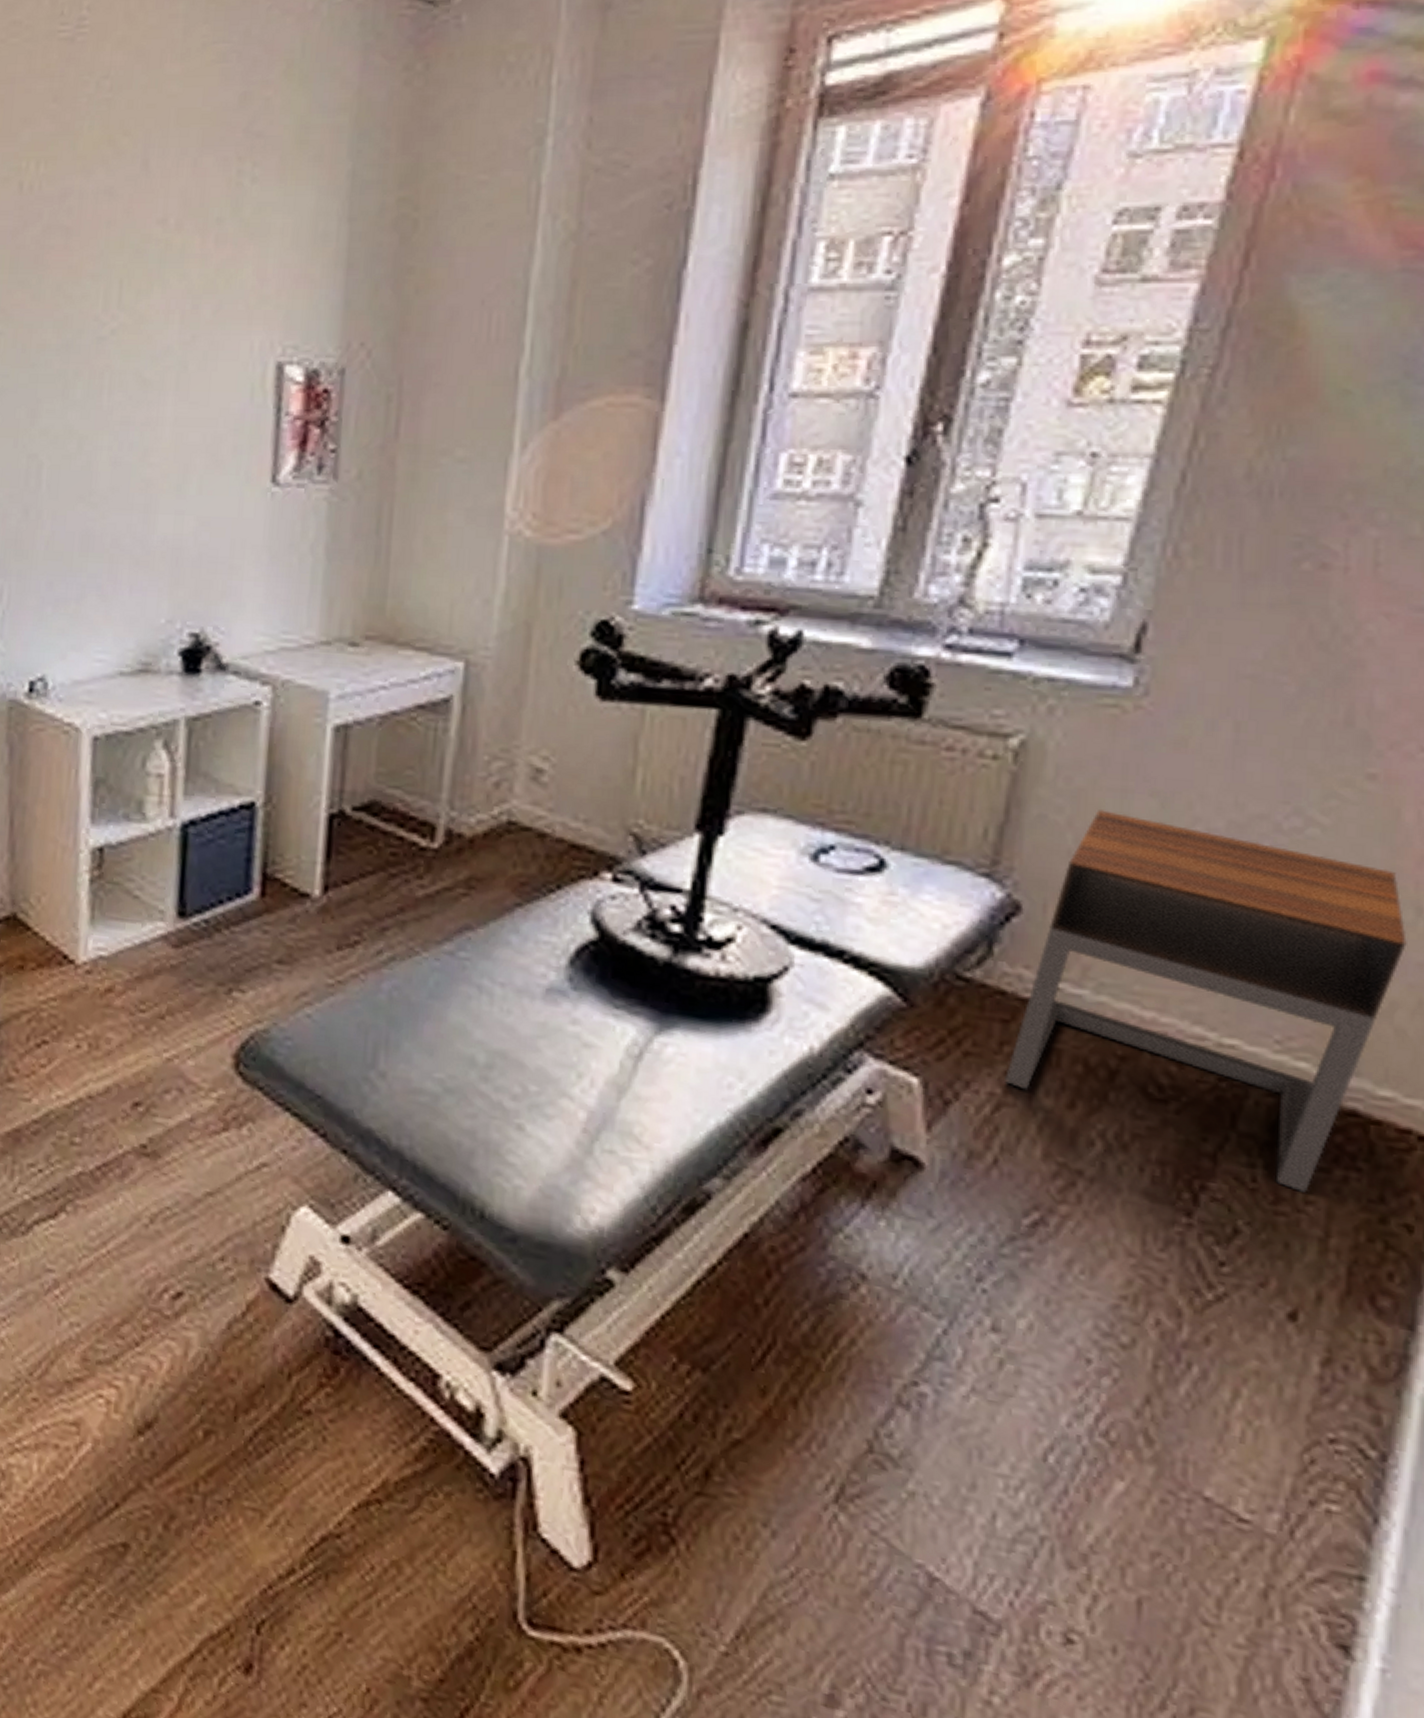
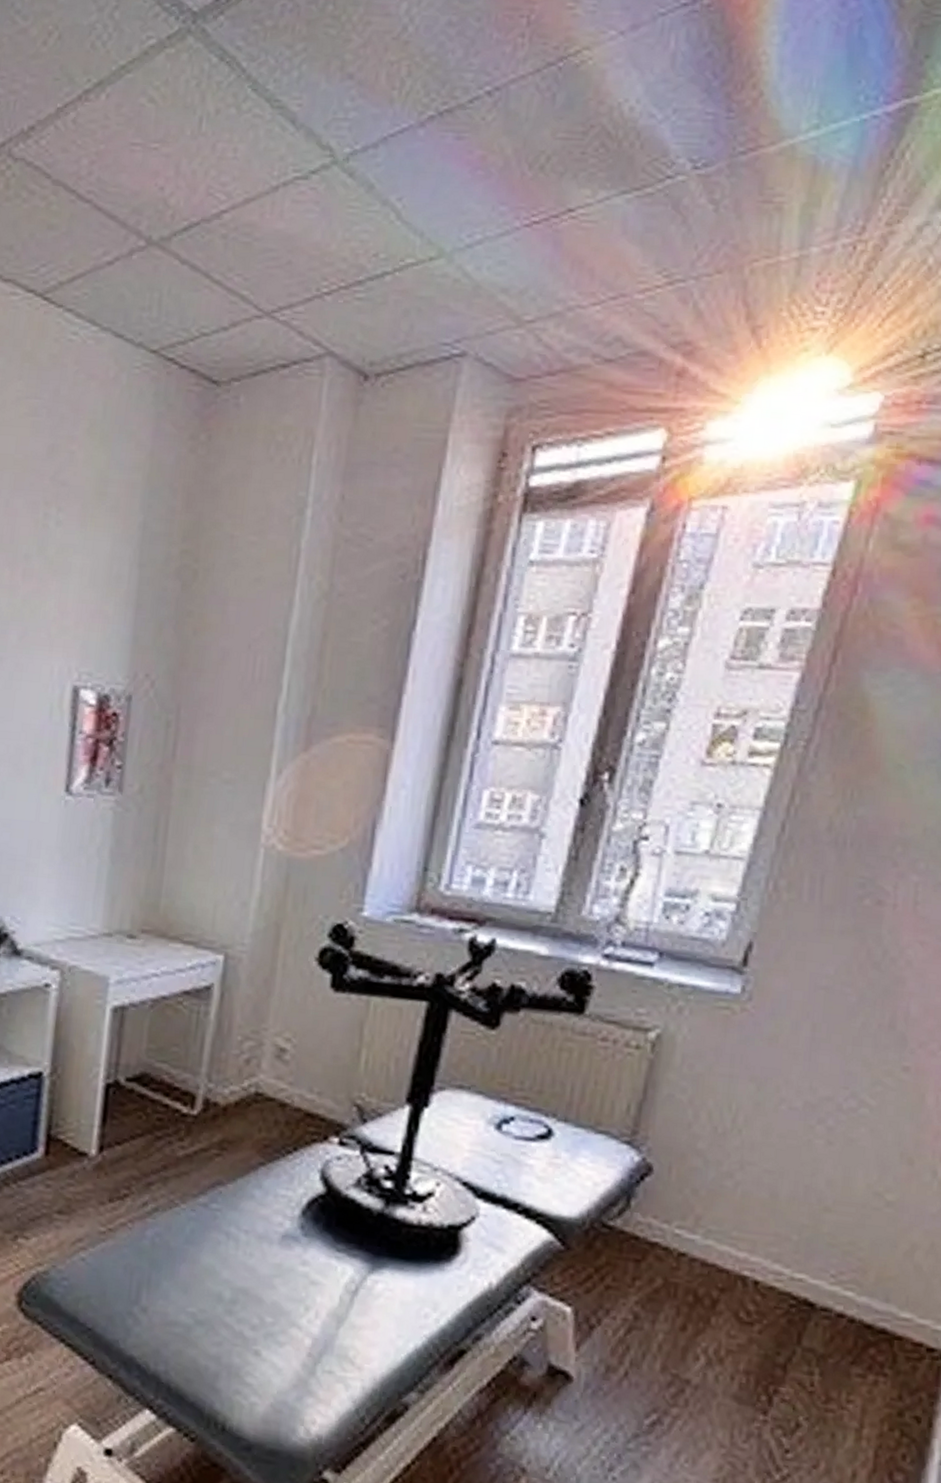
nightstand: present [1005,810,1407,1194] -> none [635,1091,925,1395]

